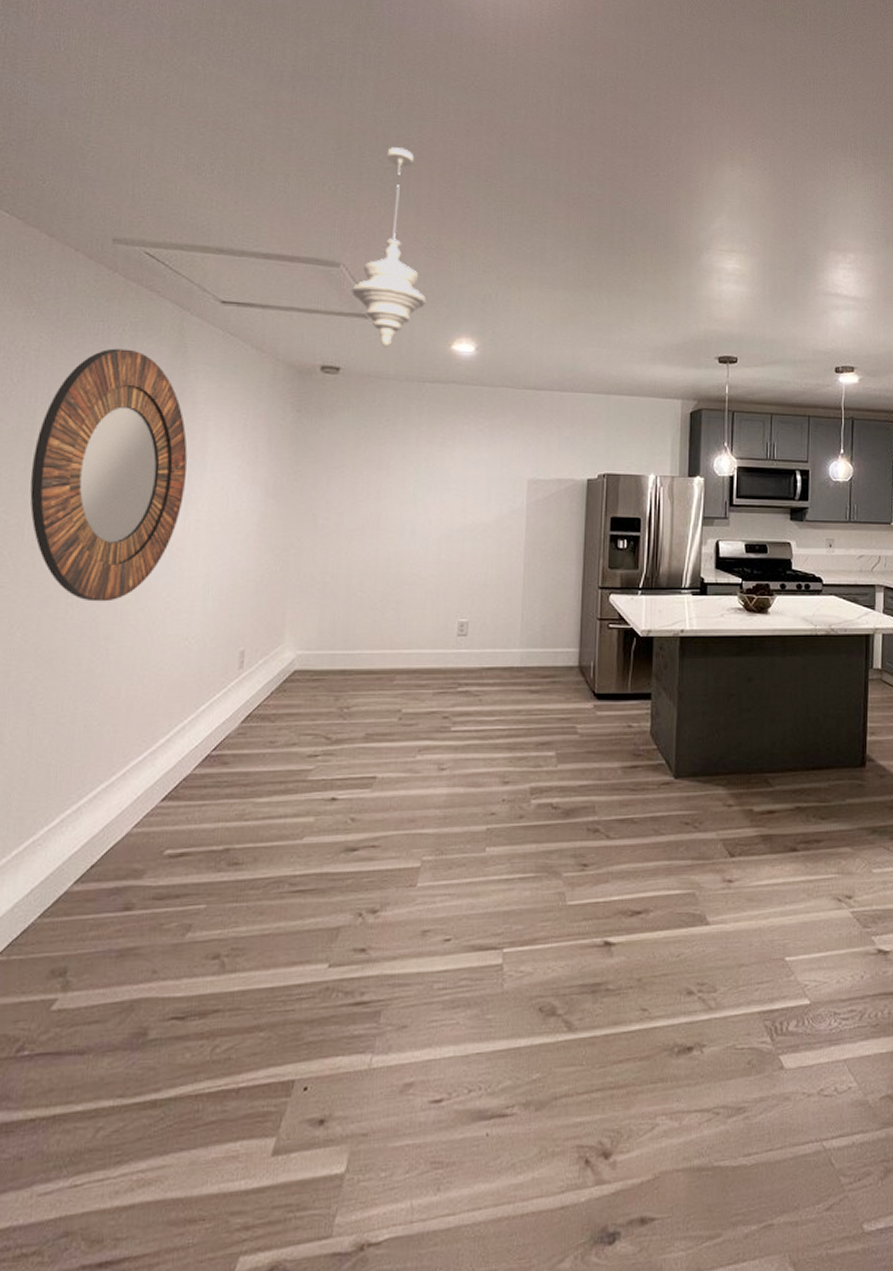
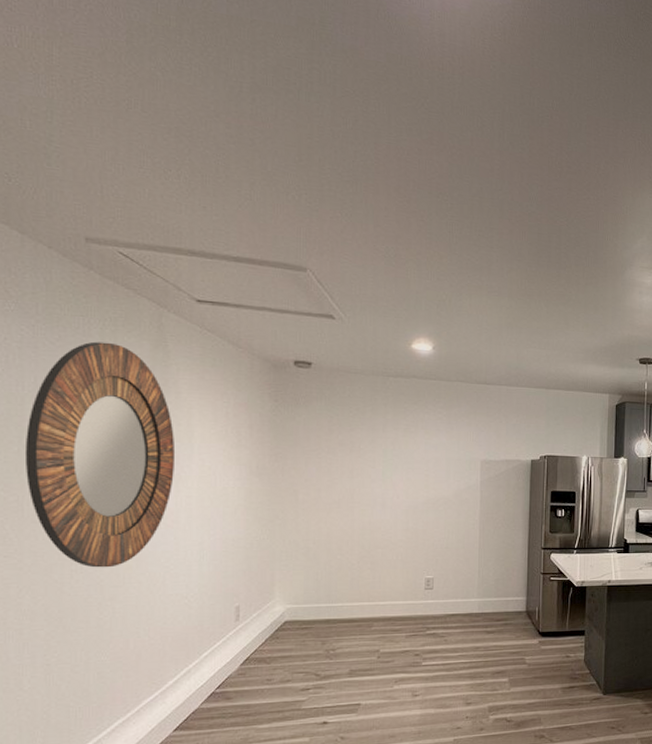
pendant light: present [352,147,427,348] -> none [319,161,388,346]

